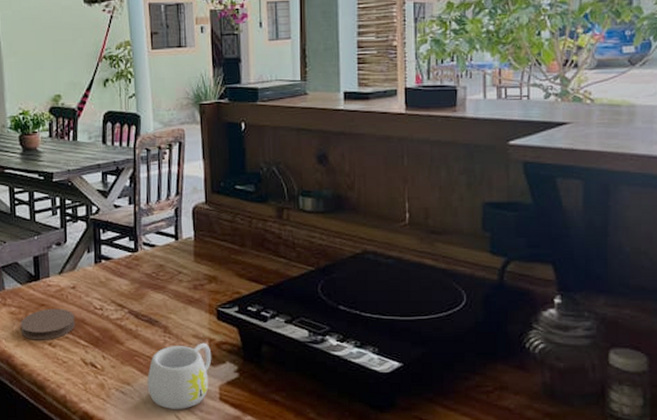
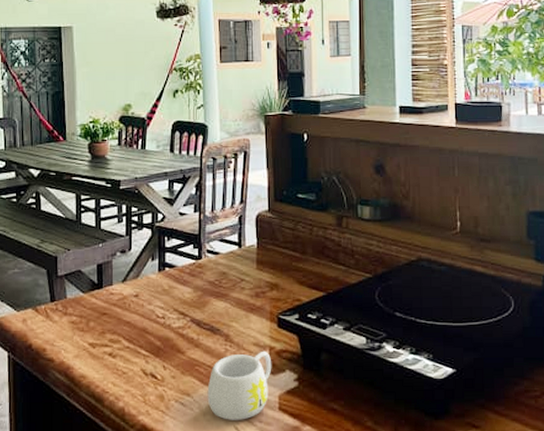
coaster: present [21,308,76,340] -> none [81,317,137,351]

